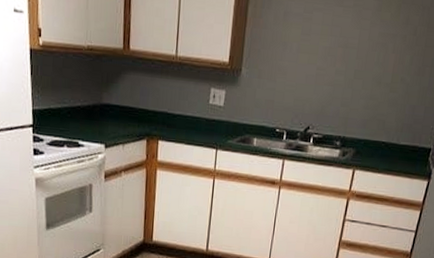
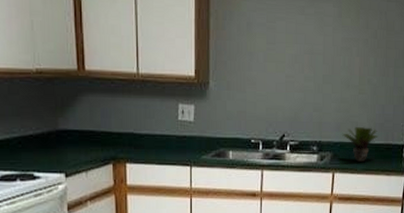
potted plant: none [367,125,405,163] -> present [342,126,378,163]

